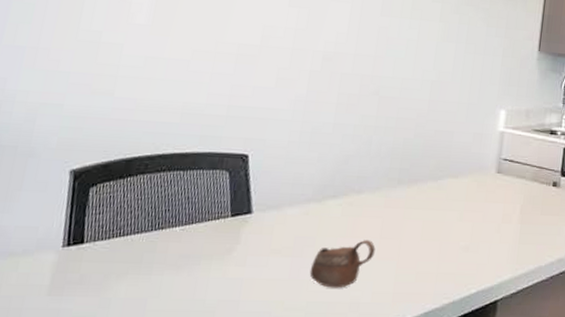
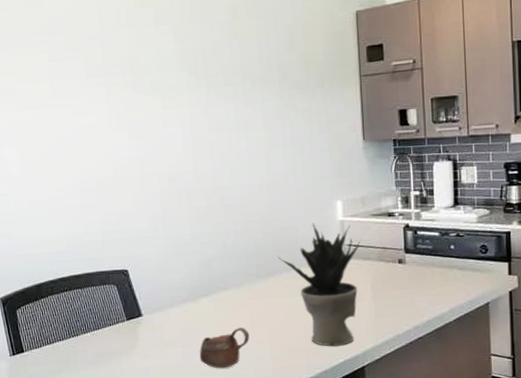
potted plant: none [425,130,518,273] -> present [277,223,360,346]

